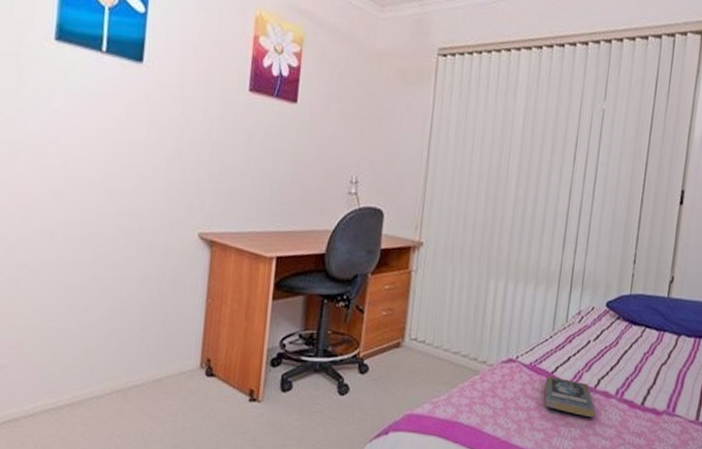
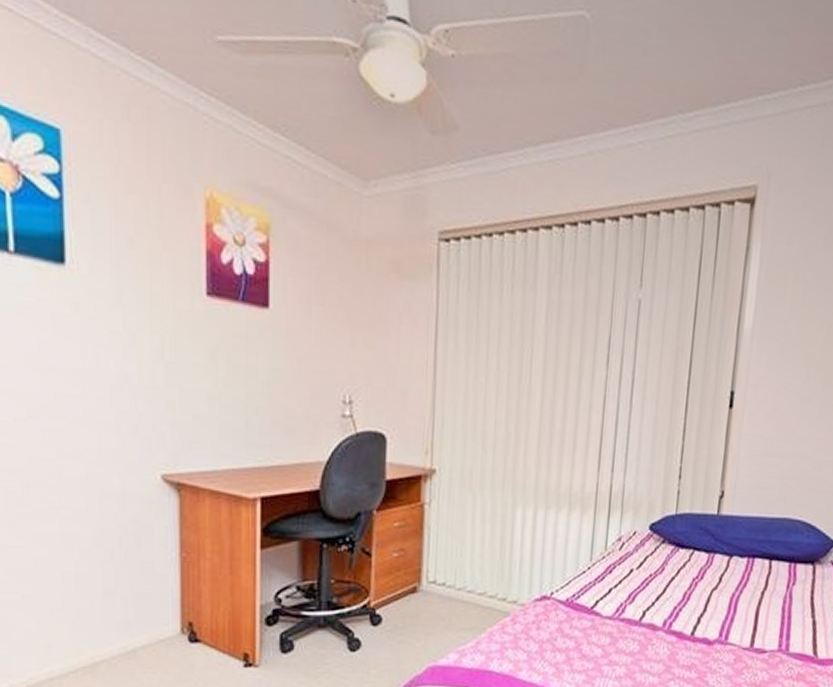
book: present [544,376,596,417] -> none [584,612,642,653]

